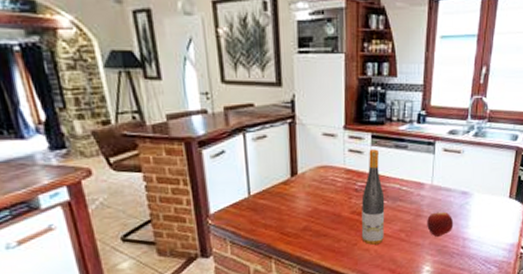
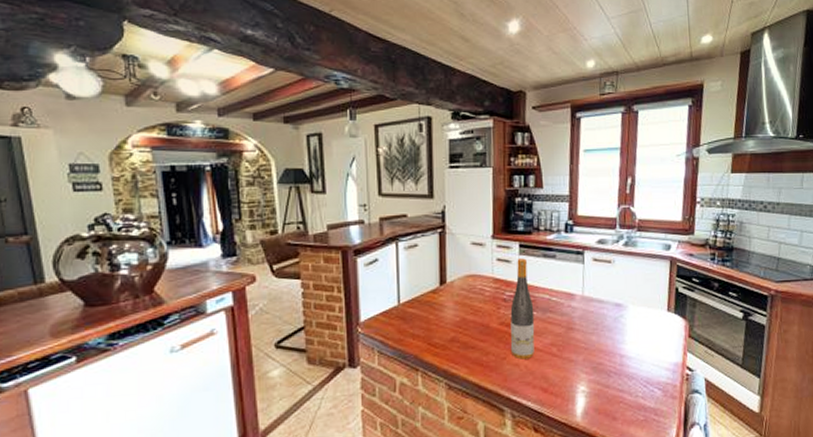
fruit: present [427,211,454,237] -> none [580,325,609,352]

